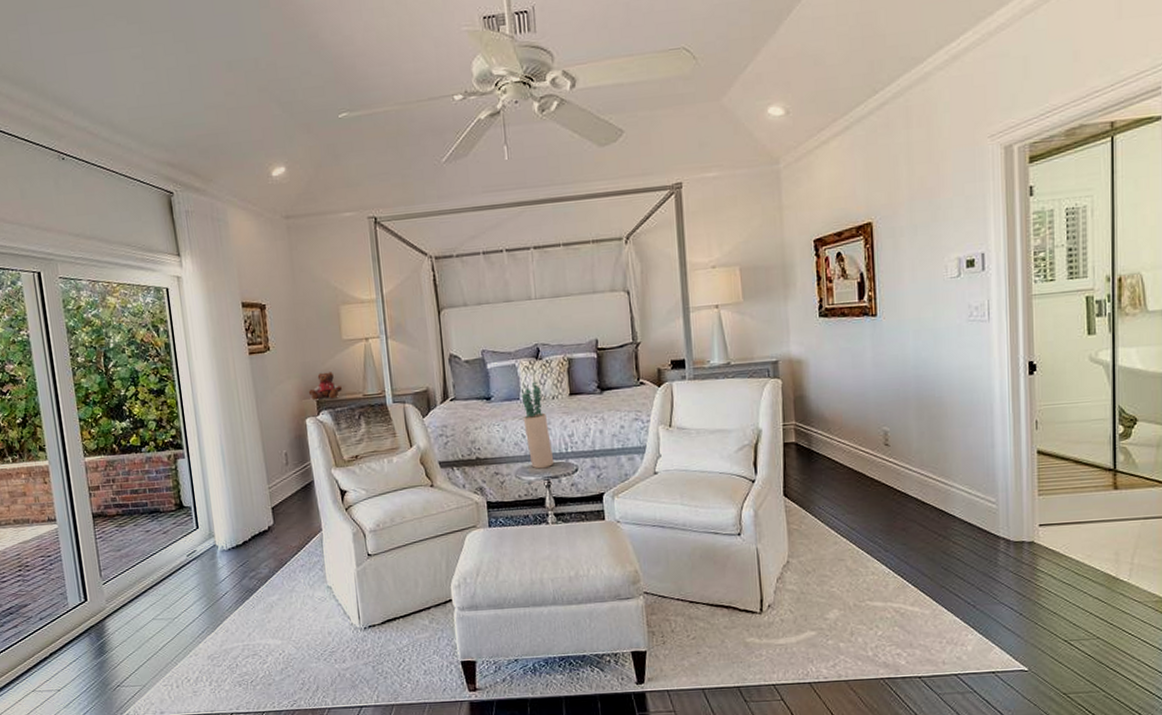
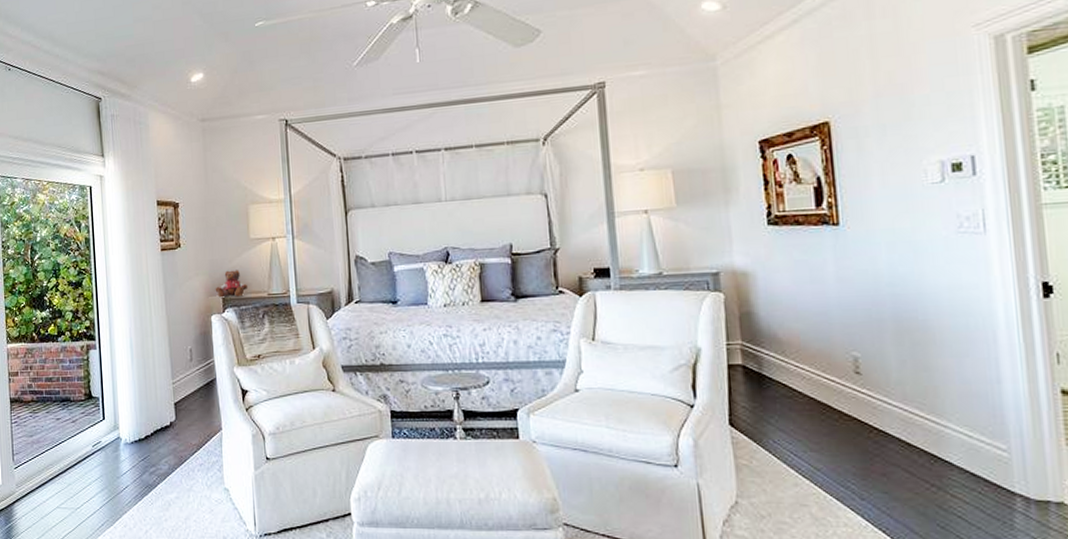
vase: present [521,377,555,469] -> none [429,282,464,379]

